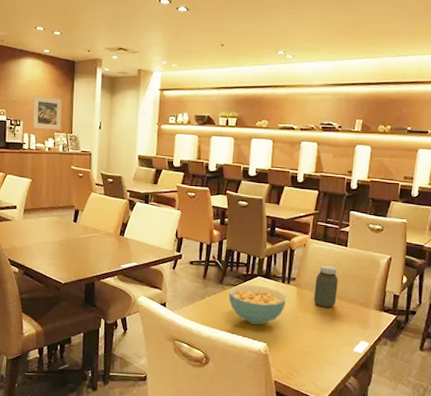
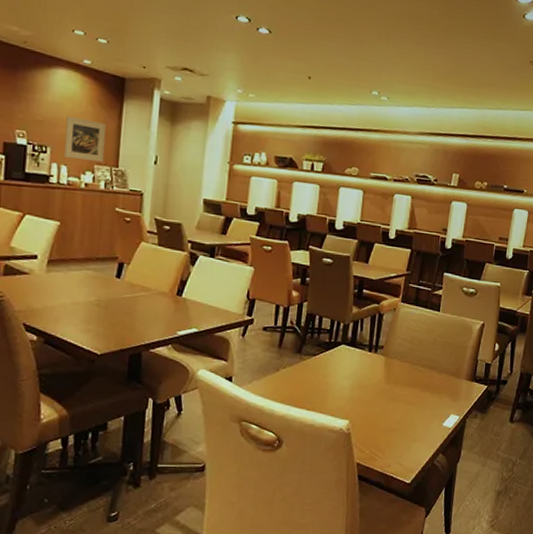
cereal bowl: present [229,285,286,325] -> none [307,354,373,400]
jar: present [313,265,338,308] -> none [402,331,429,379]

